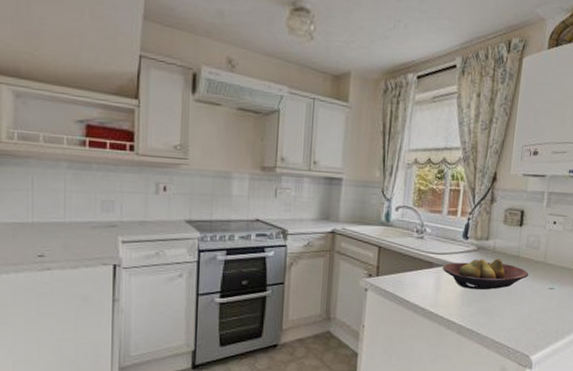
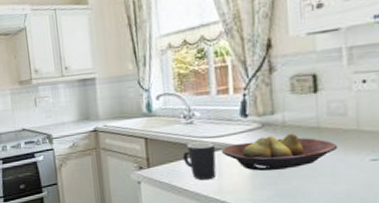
mug: none [409,256,438,294] -> present [182,141,217,181]

